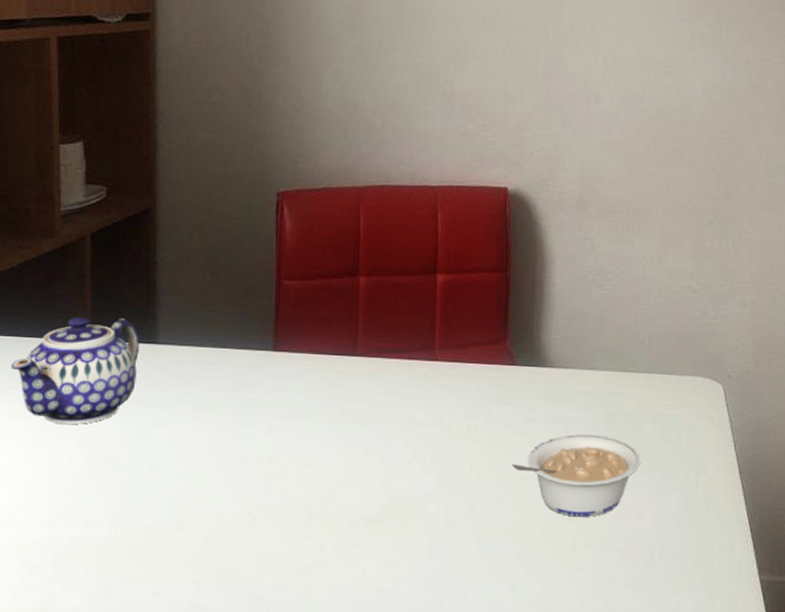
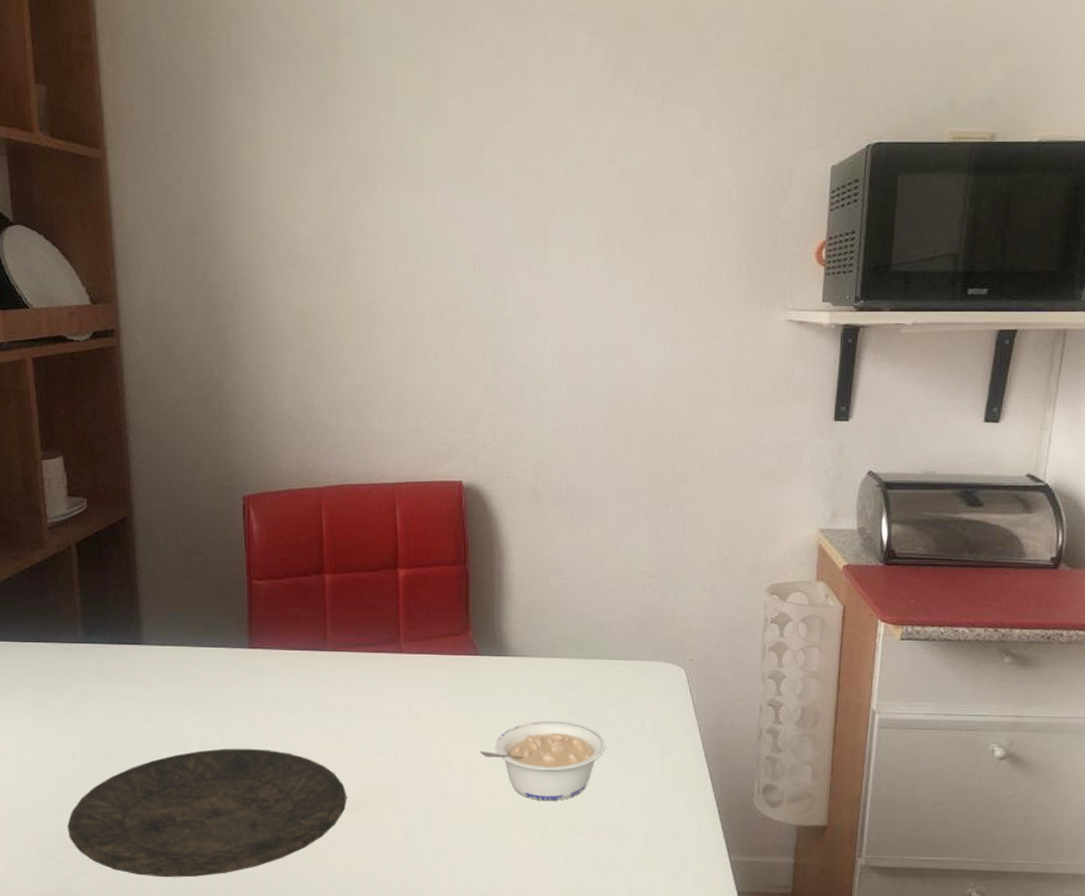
teapot: present [10,316,140,425] -> none [14,621,127,722]
plate: none [58,456,370,596] -> present [67,748,347,878]

